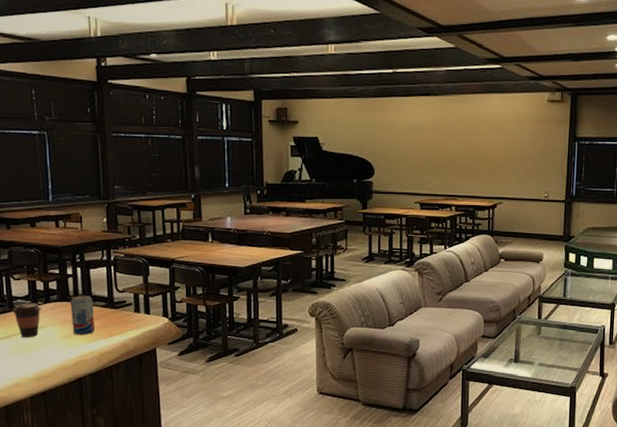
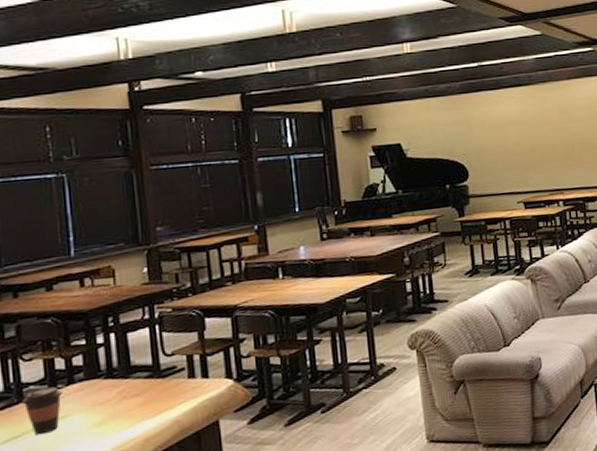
beverage can: present [71,296,95,336] -> none [102,366,136,420]

